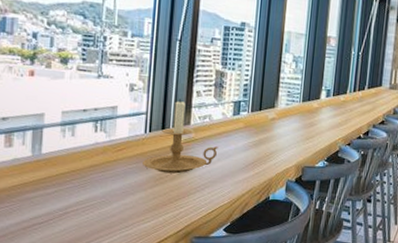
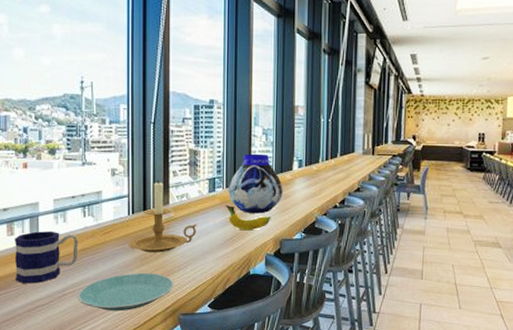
mug: none [11,144,87,200] -> present [14,230,79,284]
plate: none [81,193,189,233] -> present [78,272,174,311]
fruit: none [249,129,295,156] -> present [225,205,271,231]
vase: none [252,79,309,140] -> present [228,153,283,214]

